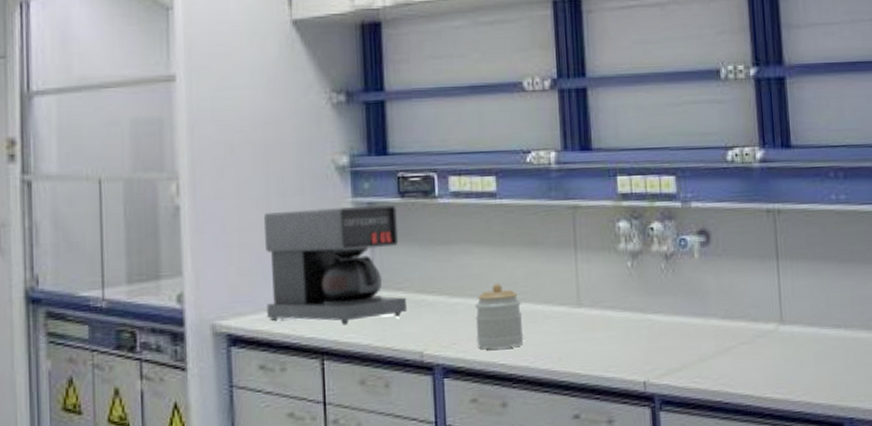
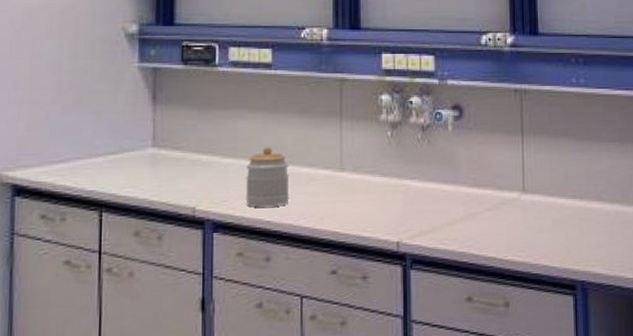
coffee maker: present [263,205,408,325] -> none [51,71,184,180]

